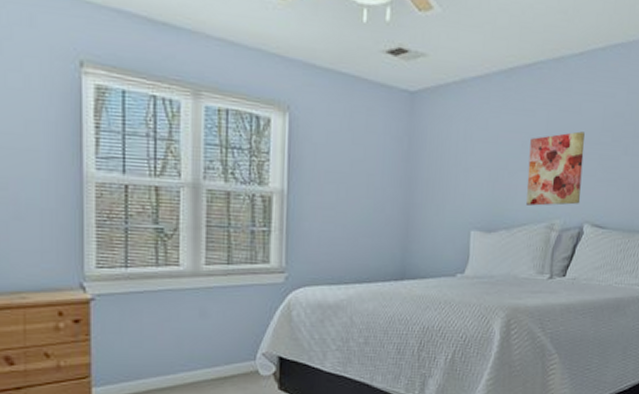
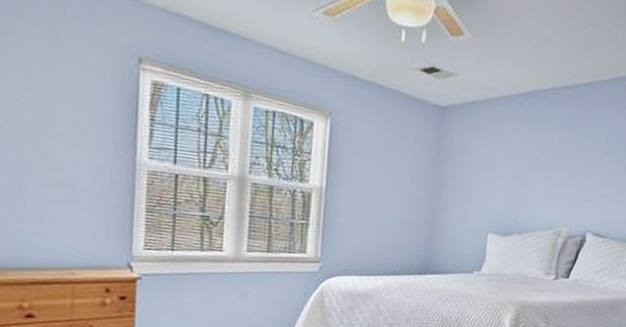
wall art: present [526,131,585,206] -> none [538,151,591,215]

